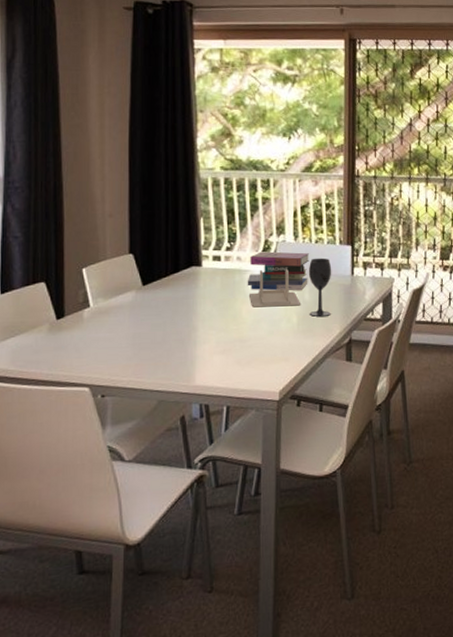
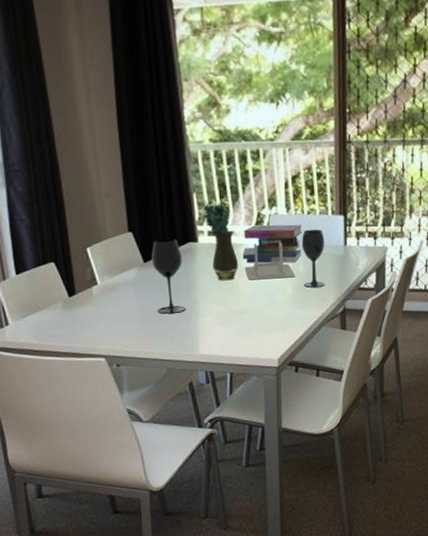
wineglass: none [151,261,184,341] -> present [151,238,186,314]
vase: none [209,226,242,307] -> present [203,201,238,281]

